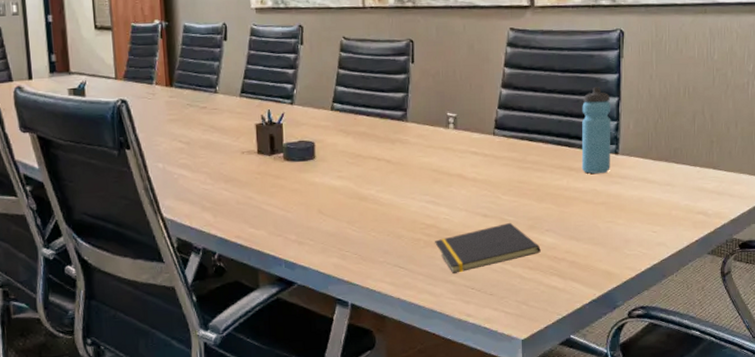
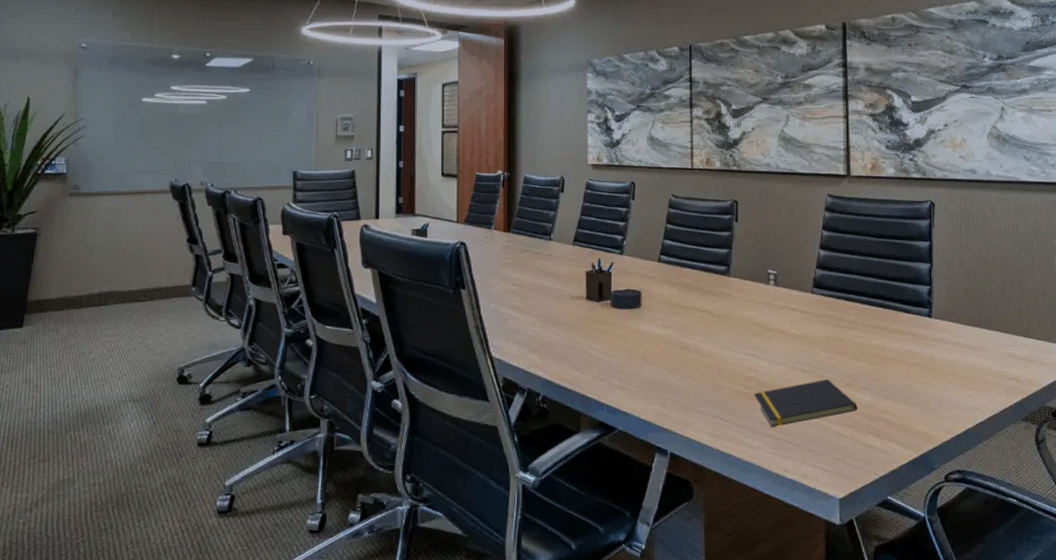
water bottle: present [581,87,611,174] -> none [896,253,925,335]

